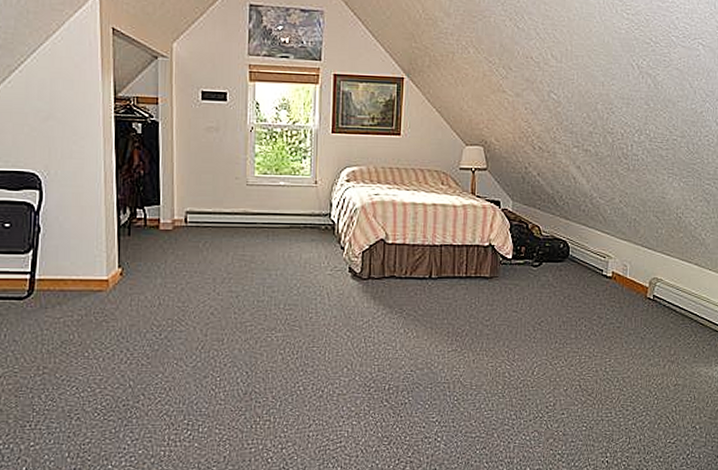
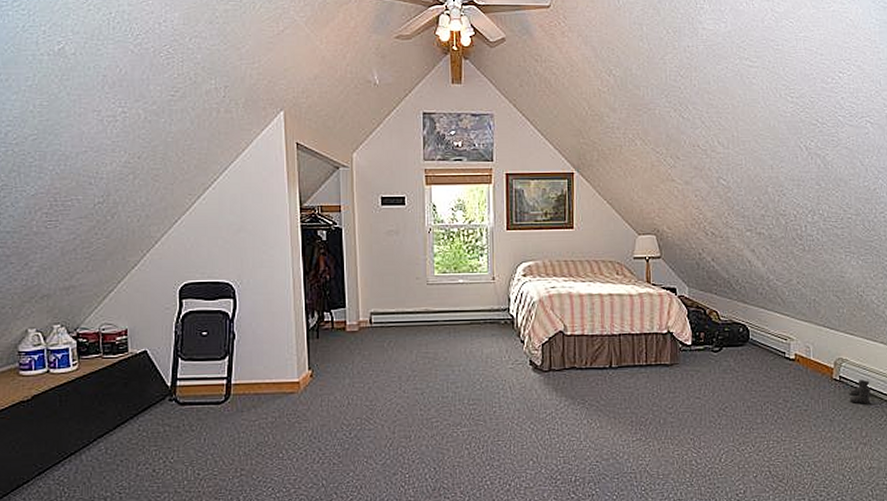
boots: none [662,300,683,324] -> present [850,380,872,404]

